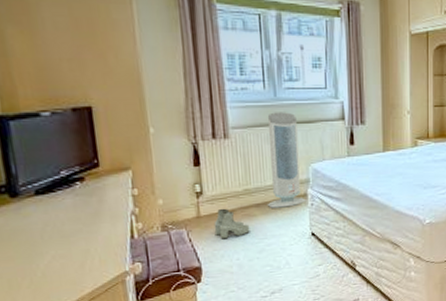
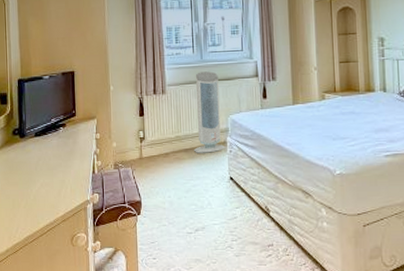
boots: present [213,208,250,239] -> none [152,151,180,178]

